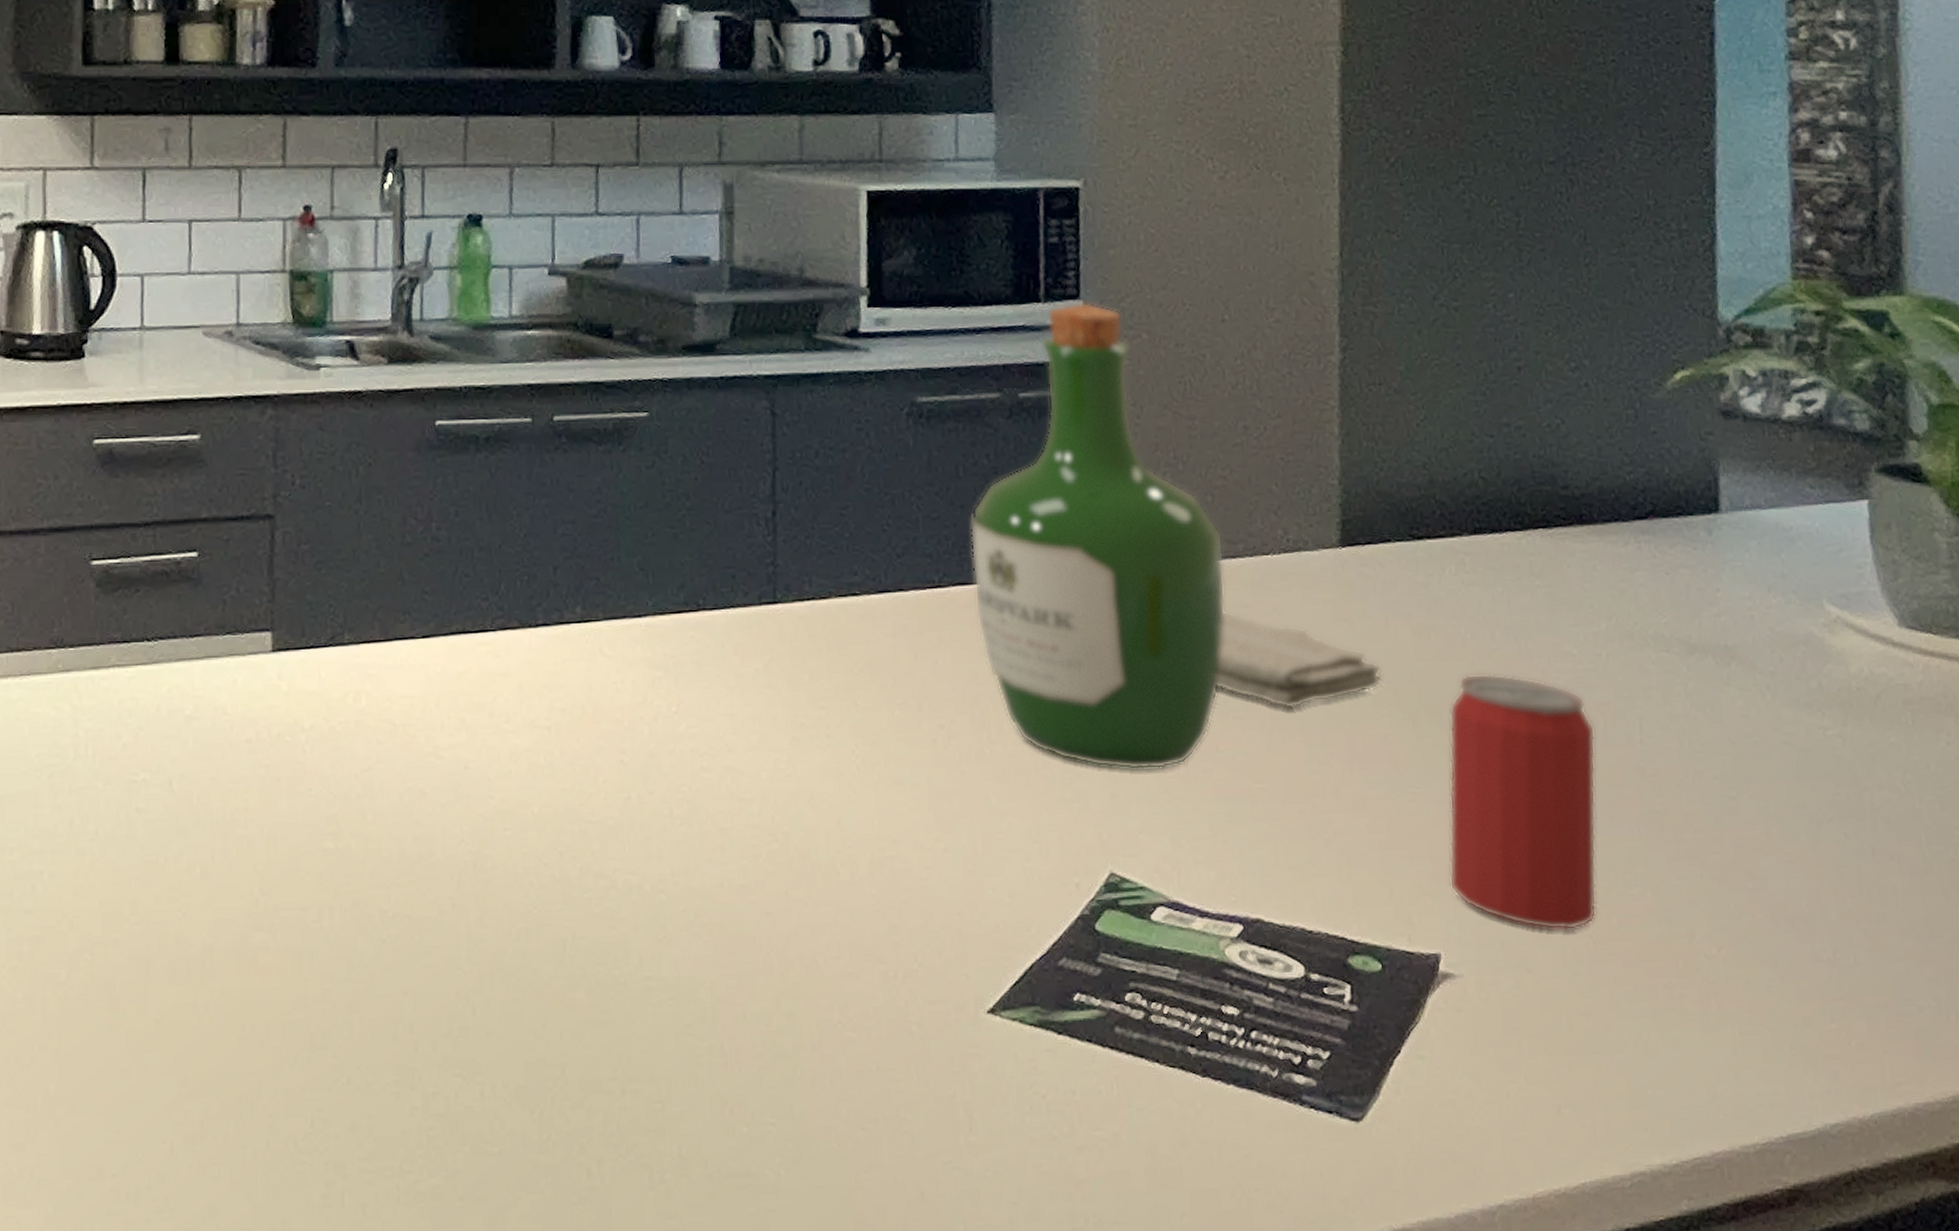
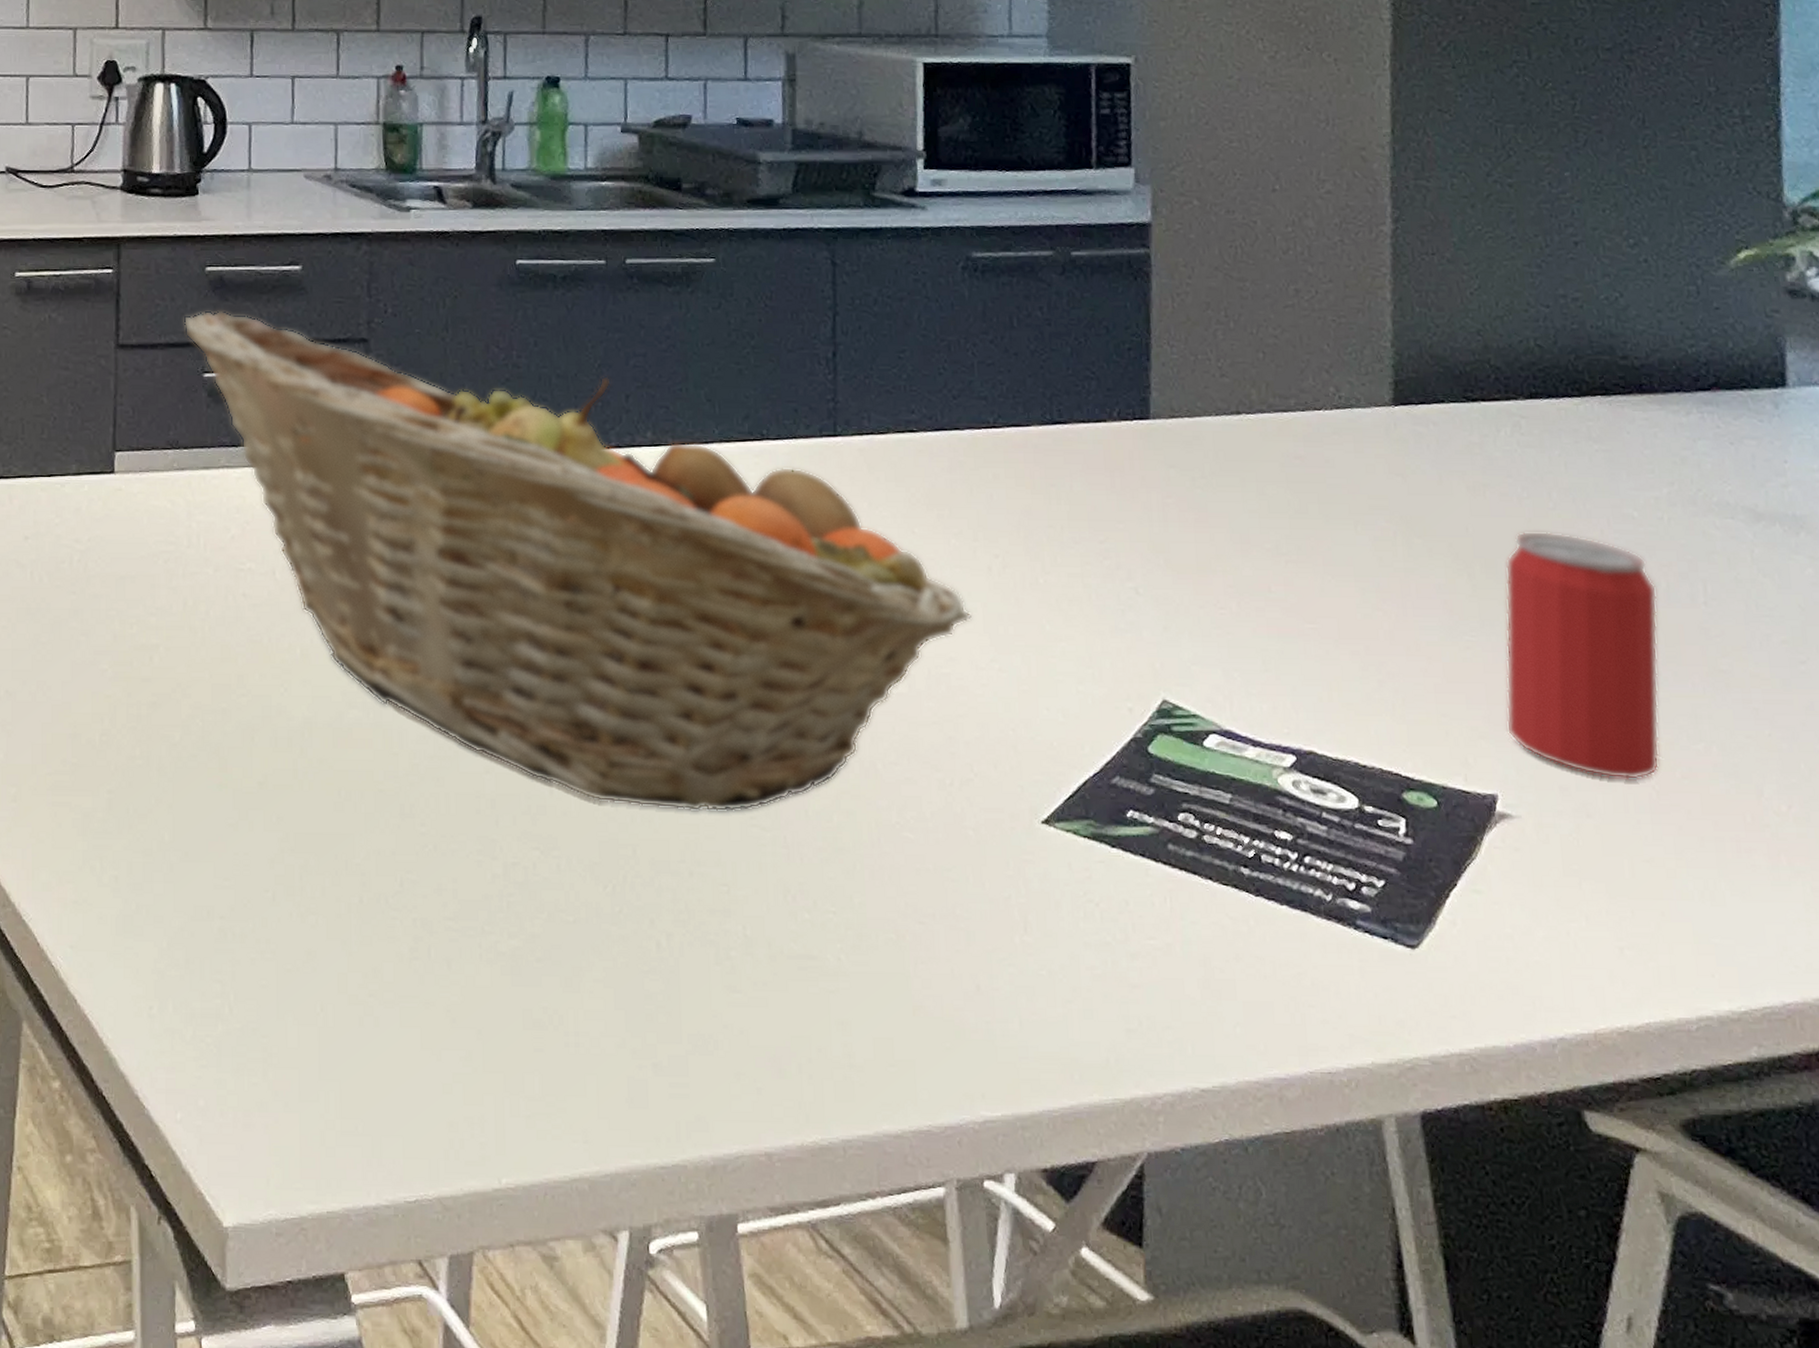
fruit basket: none [68,488,916,1024] -> present [183,310,971,812]
wine bottle: present [970,302,1226,771] -> none [1024,169,1277,606]
washcloth: present [1216,610,1382,710] -> none [1268,460,1436,556]

